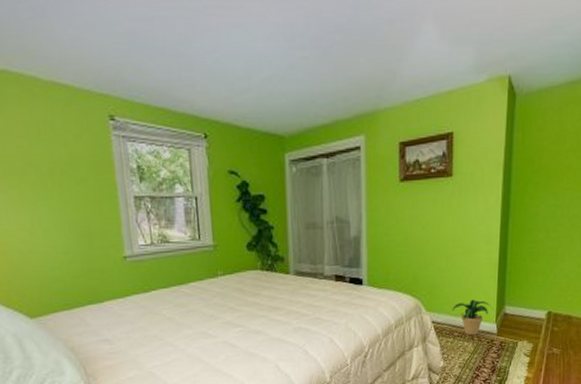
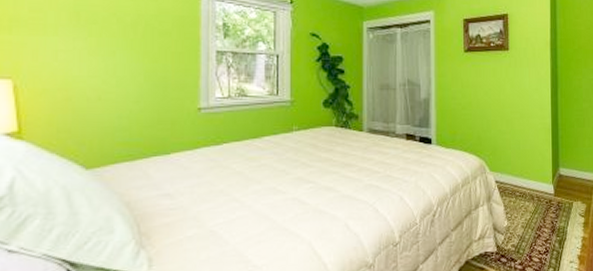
potted plant: present [452,299,493,336] -> none [514,161,550,196]

